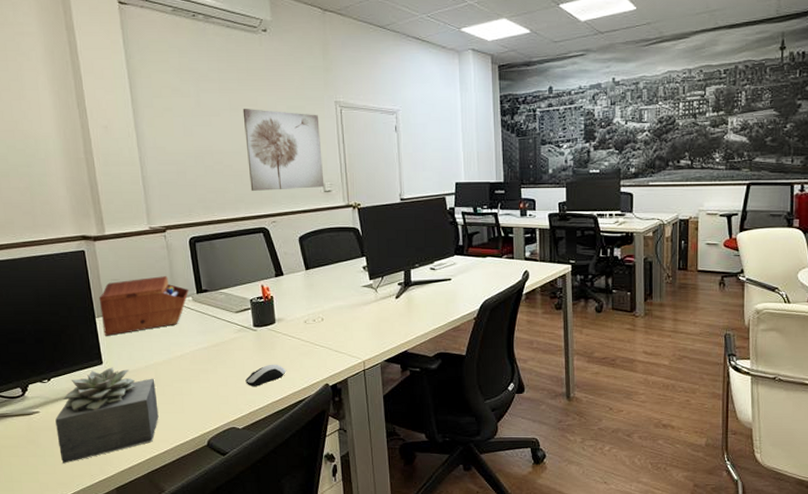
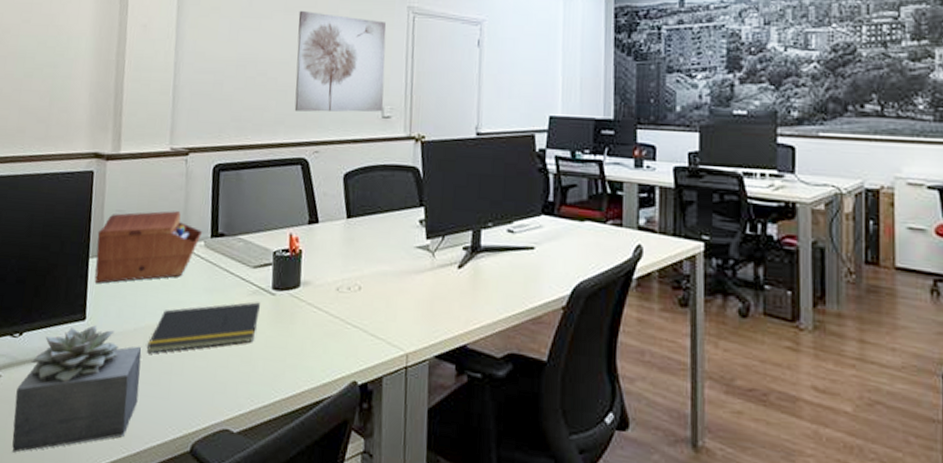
notepad: none [158,337,246,382] -> present [146,302,261,354]
computer mouse: present [245,364,286,386] -> none [251,344,304,374]

